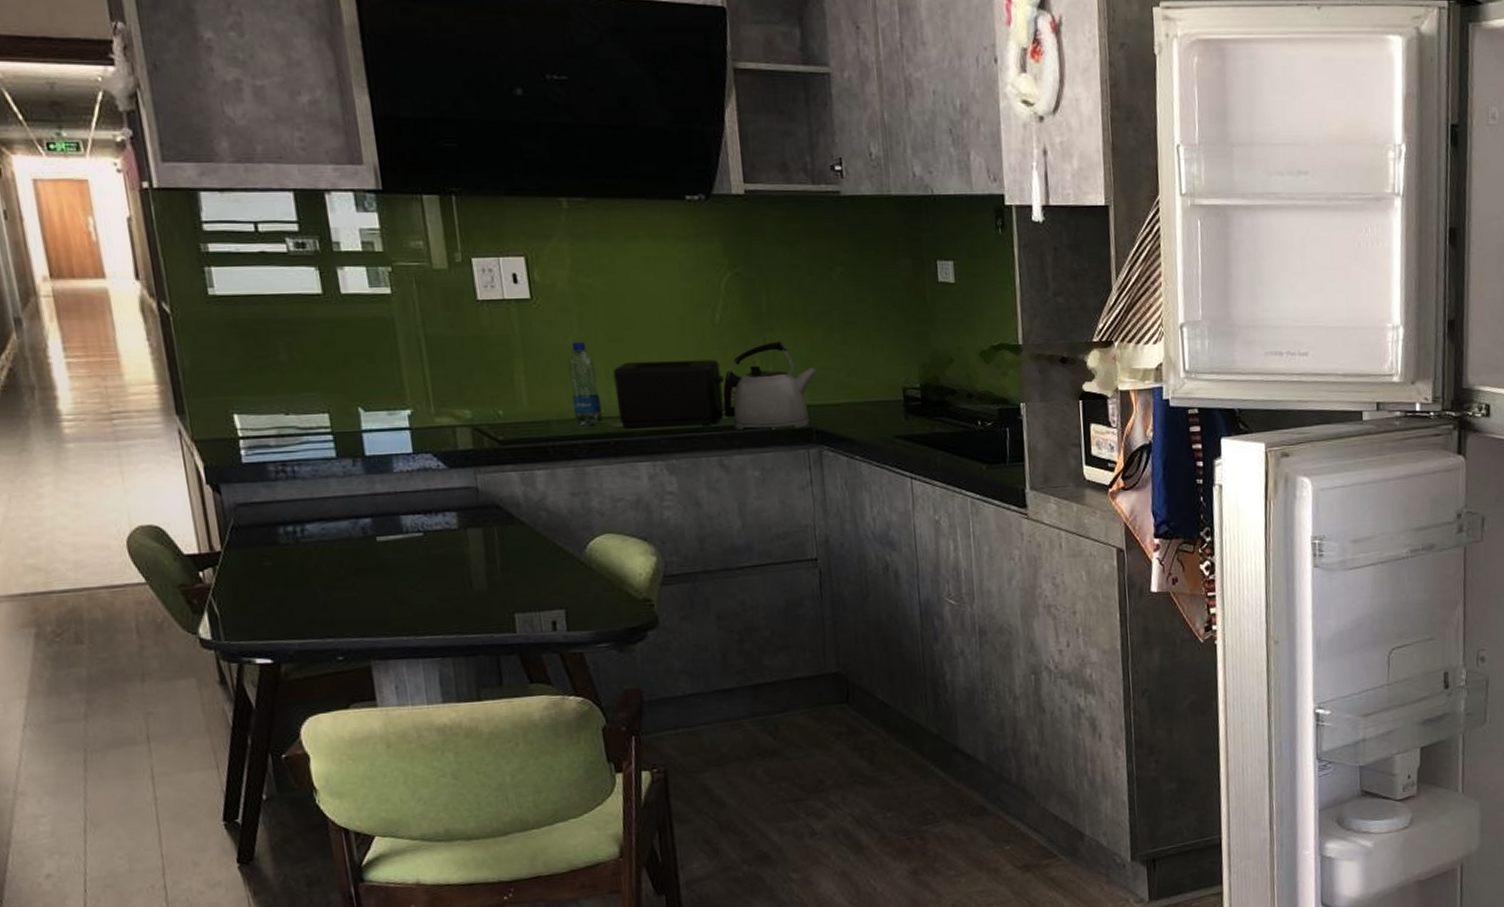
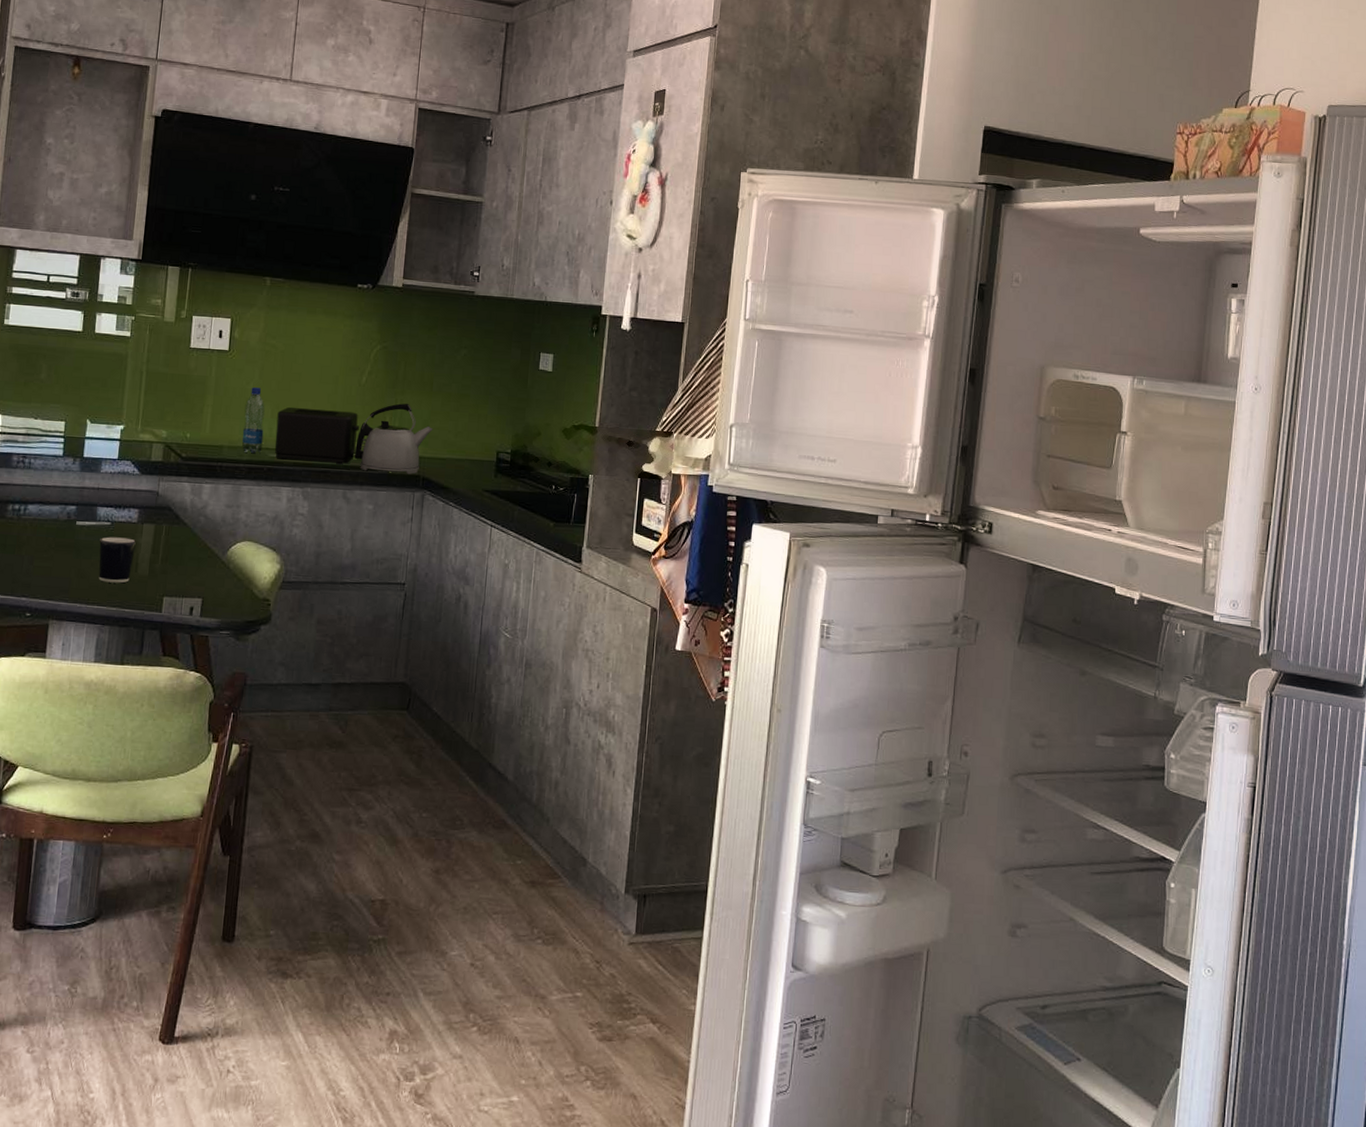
mug: none [413,548,465,607] -> present [98,536,136,584]

